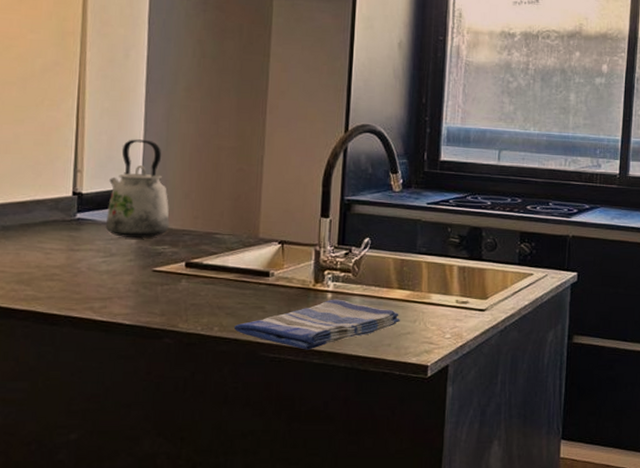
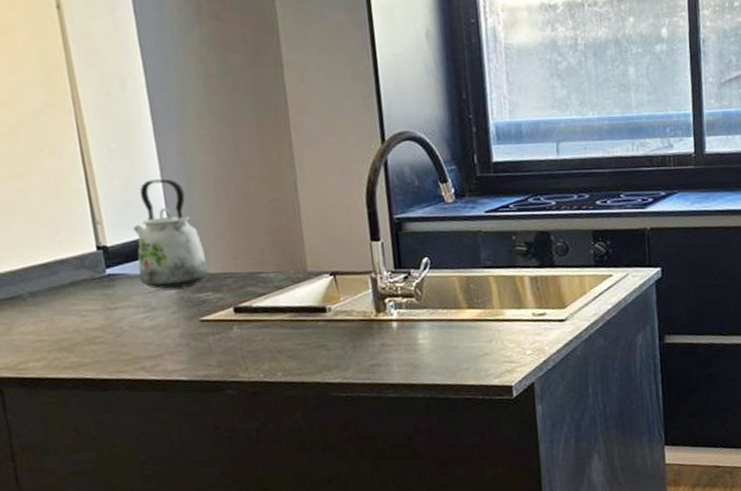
dish towel: present [233,299,400,350] -> none [298,327,475,385]

